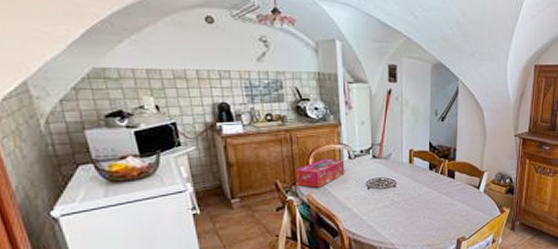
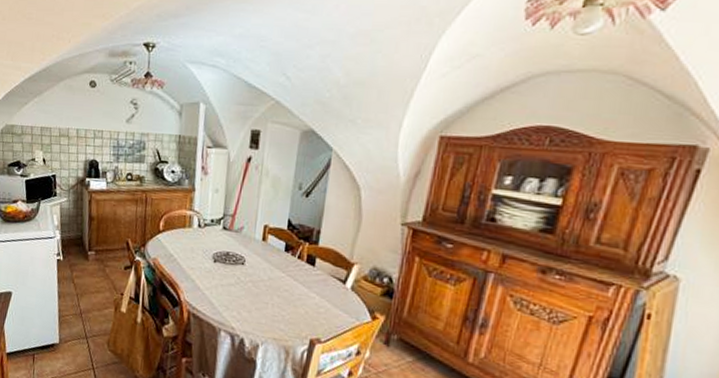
tissue box: present [296,159,345,188] -> none [145,223,194,253]

